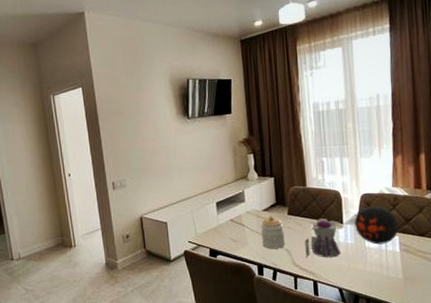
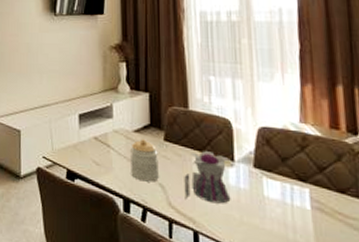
decorative ball: present [354,206,399,245] -> none [249,143,309,197]

